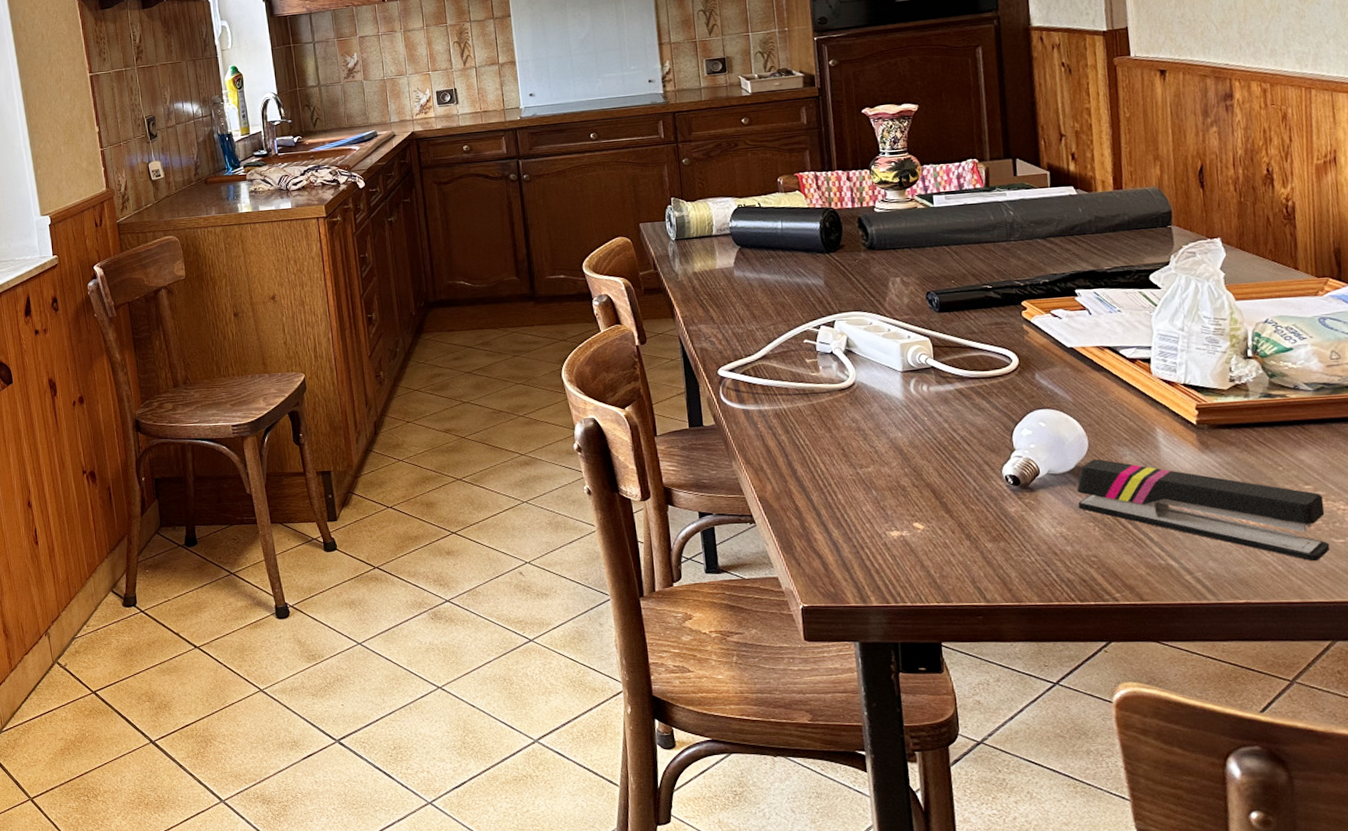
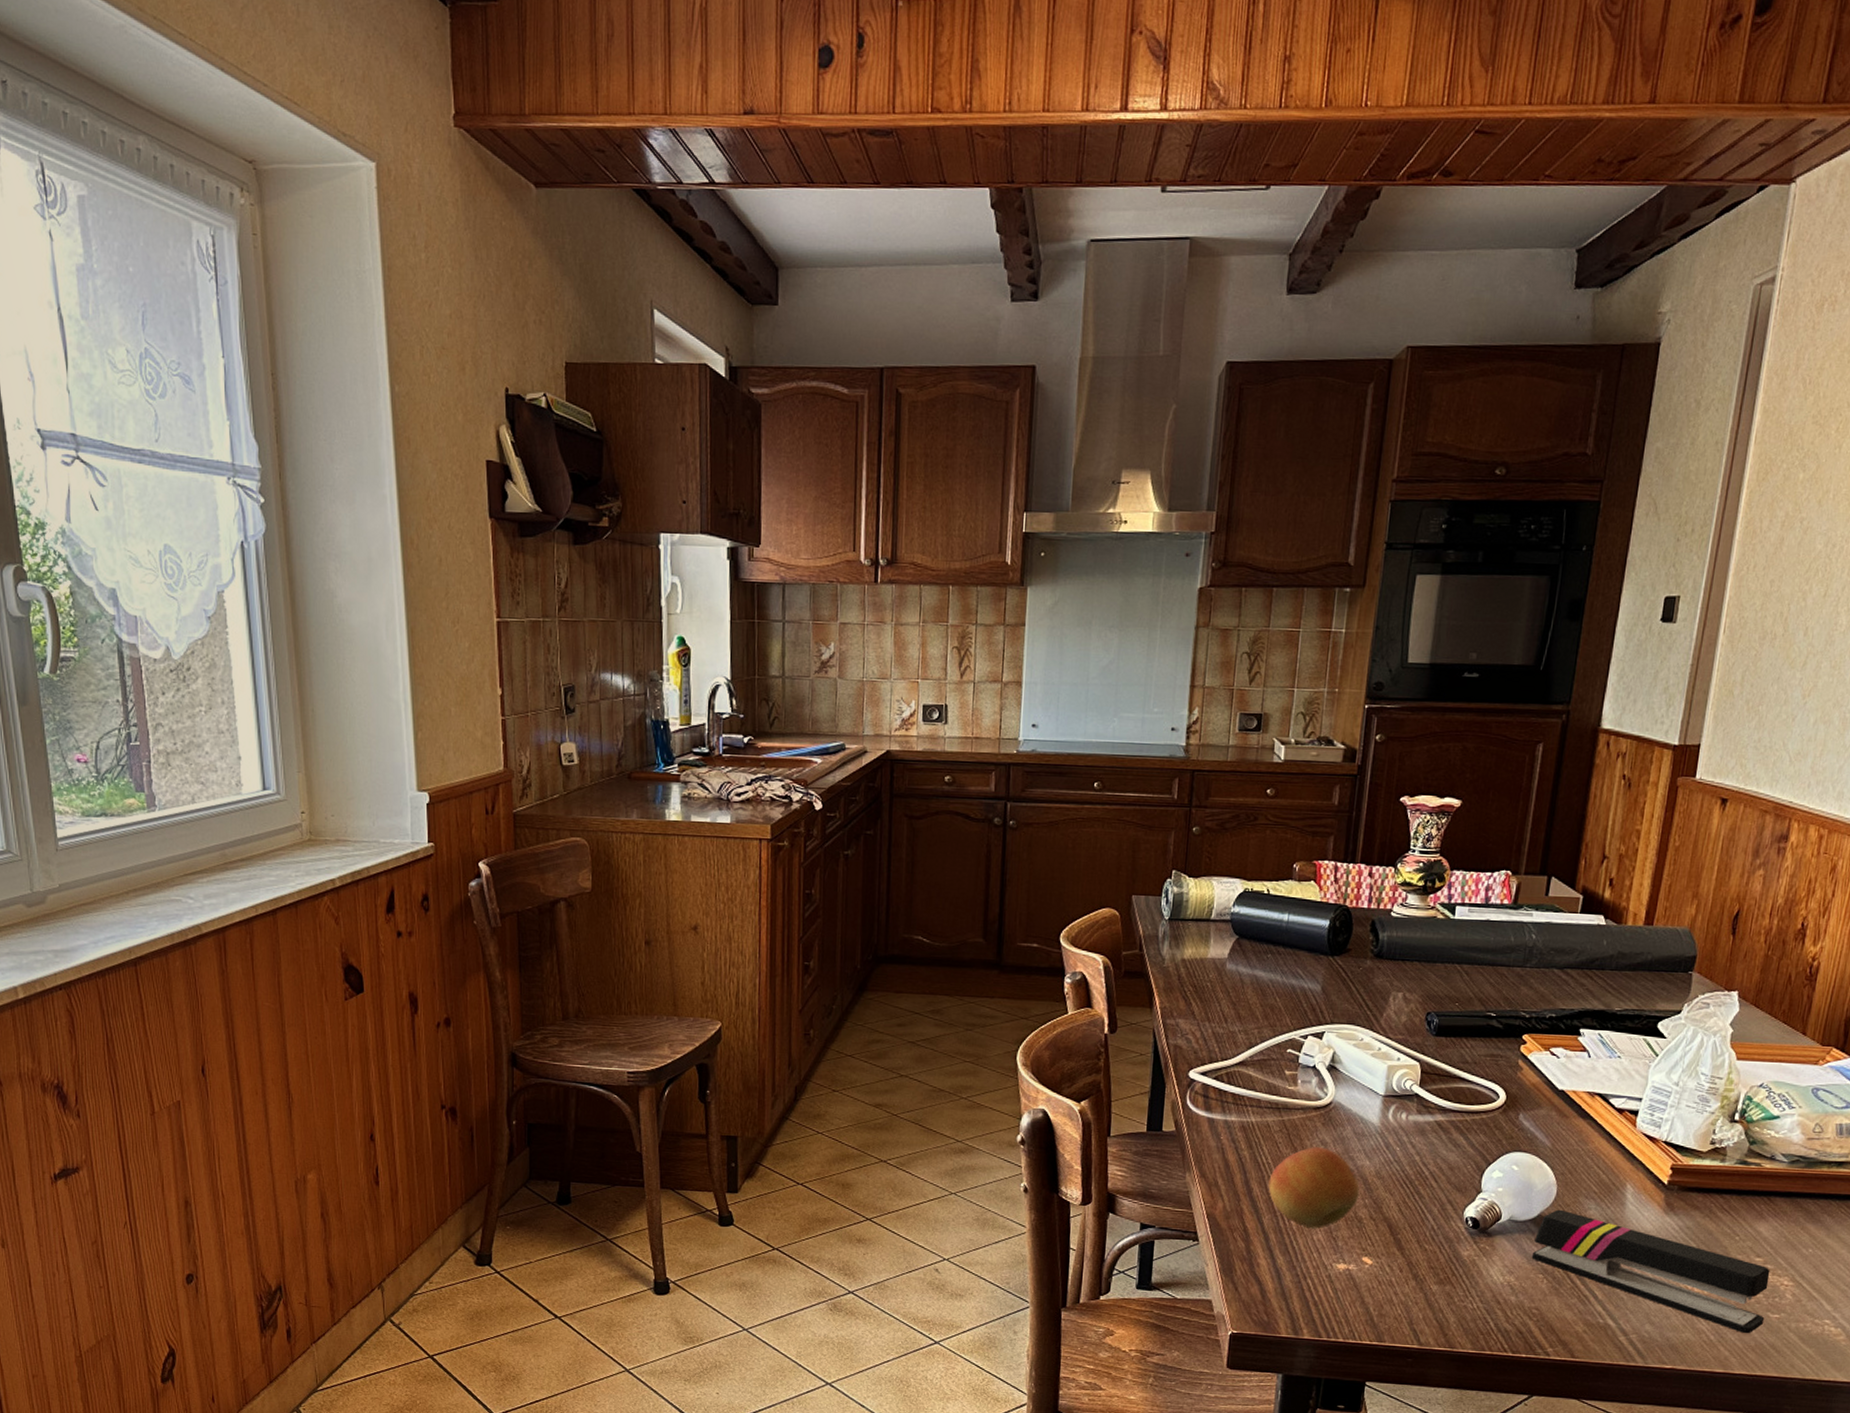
fruit: none [810,425,898,501] -> present [1268,1147,1360,1229]

